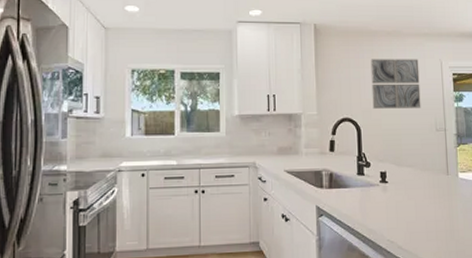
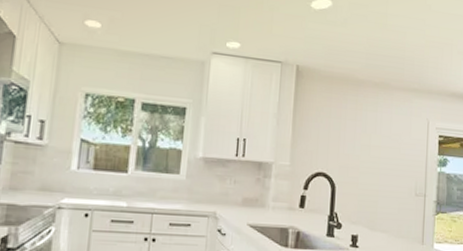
wall art: present [370,59,421,109] -> none [350,110,405,170]

